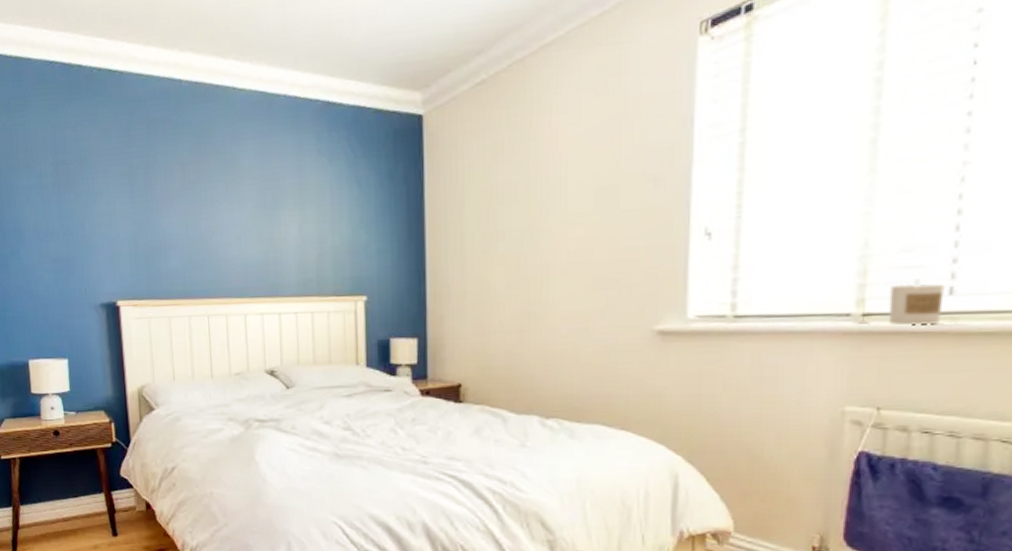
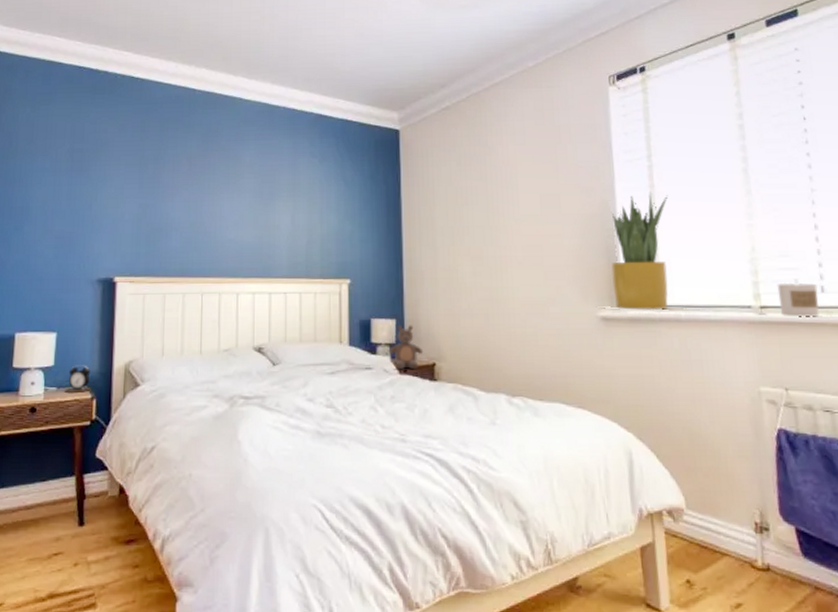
alarm clock: none [83,390,108,418] -> present [65,365,91,394]
teddy bear: none [409,344,448,392] -> present [388,325,424,370]
planter: none [676,176,762,322] -> present [611,191,669,310]

